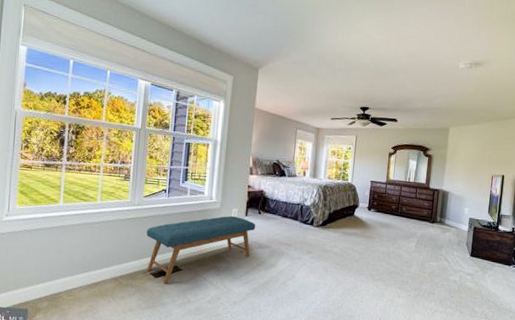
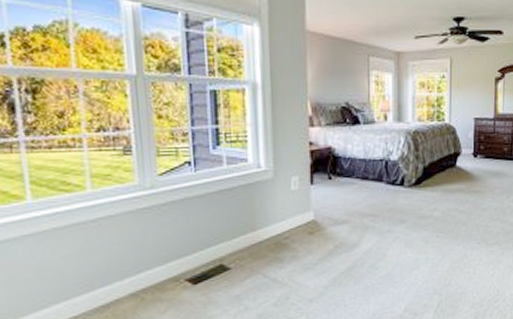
bench: present [146,216,256,283] -> none [170,187,327,290]

